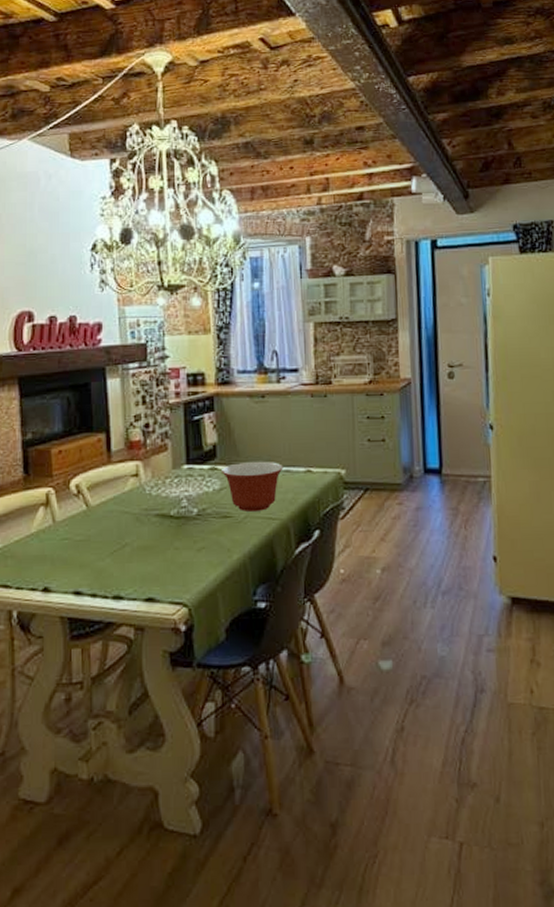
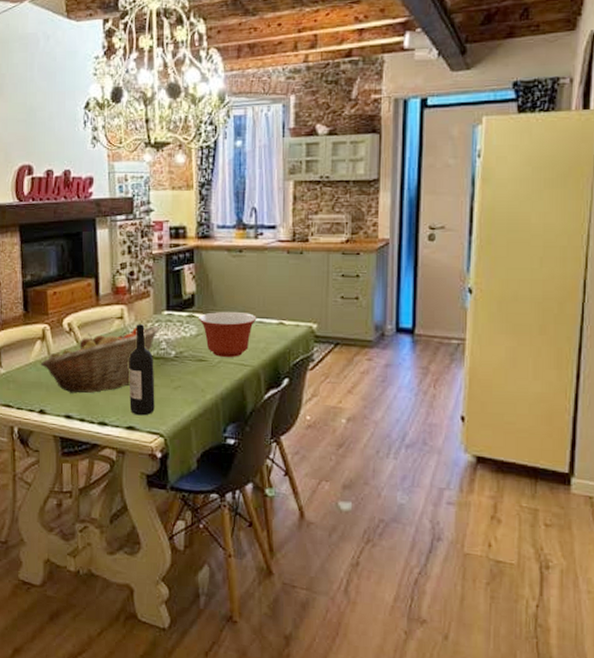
fruit basket: none [44,482,180,565] -> present [40,326,160,394]
wine bottle: none [146,481,177,585] -> present [129,324,155,416]

